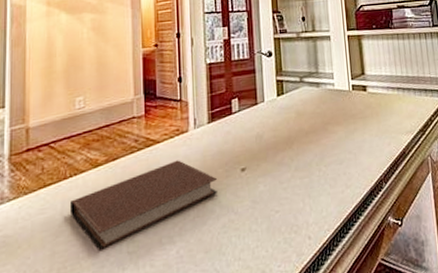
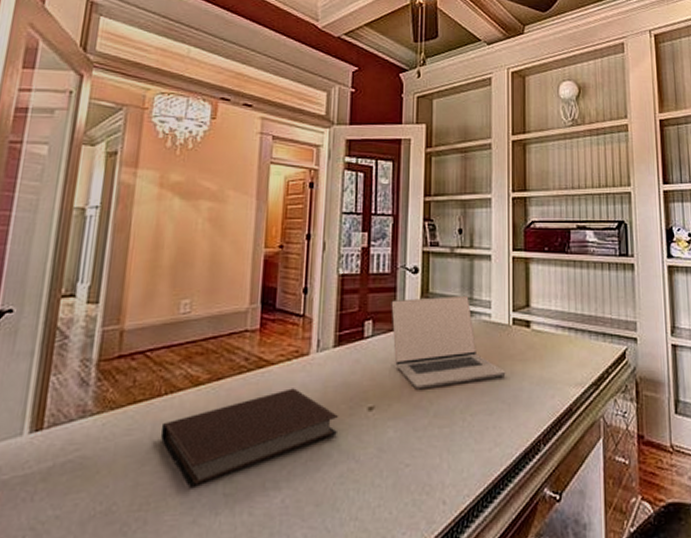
laptop: none [252,70,350,150] -> present [391,295,506,390]

